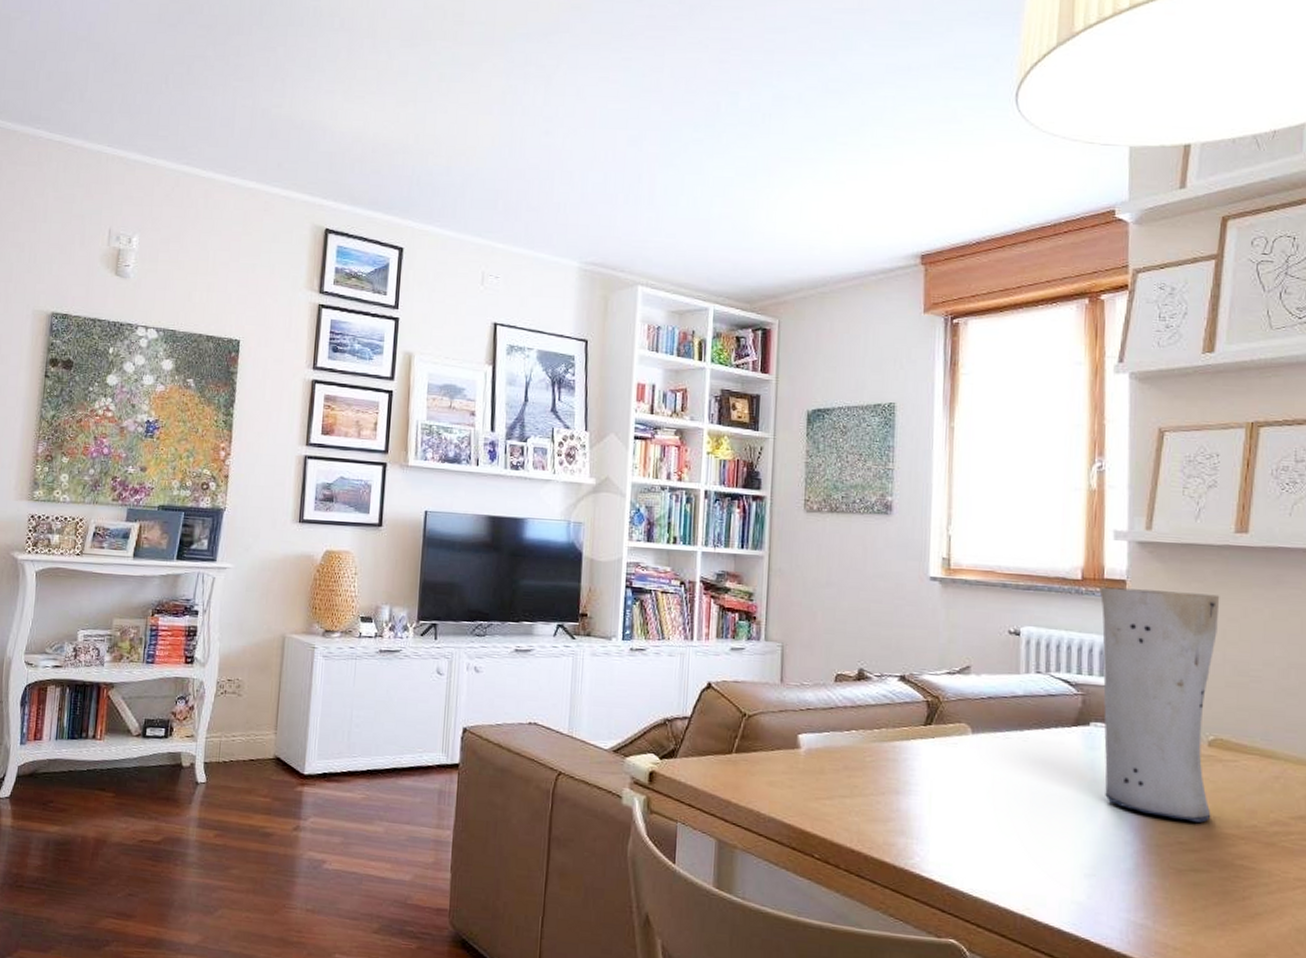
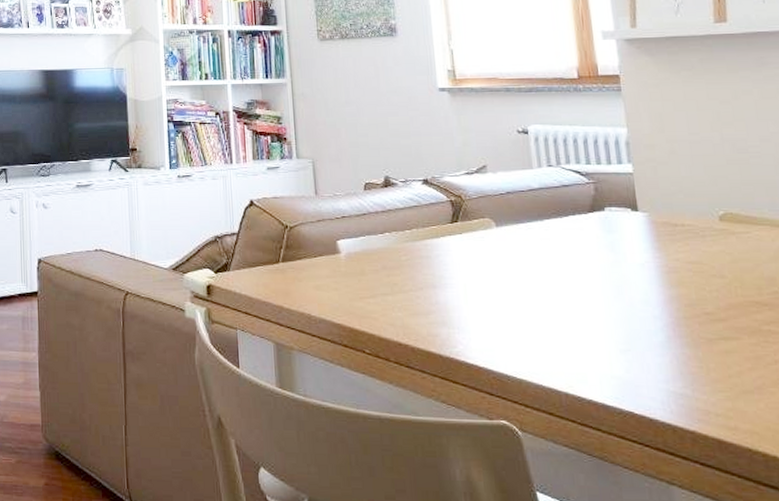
vase: present [1099,587,1220,823] -> none [595,80,733,293]

